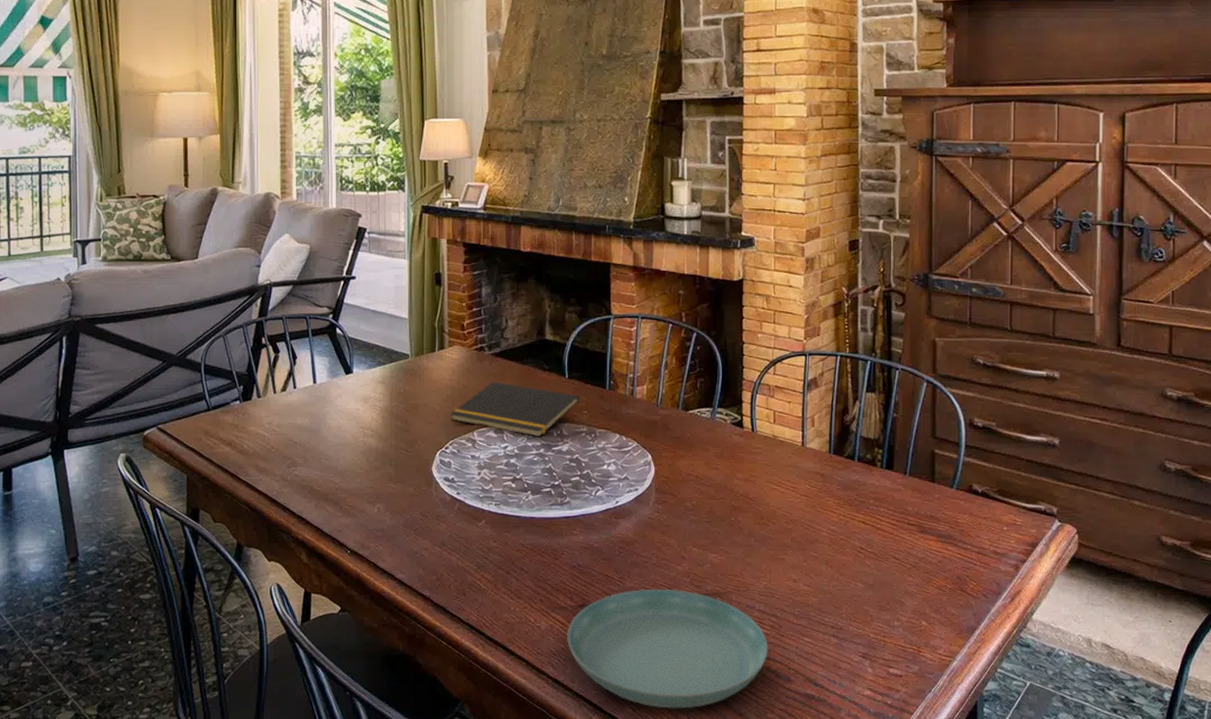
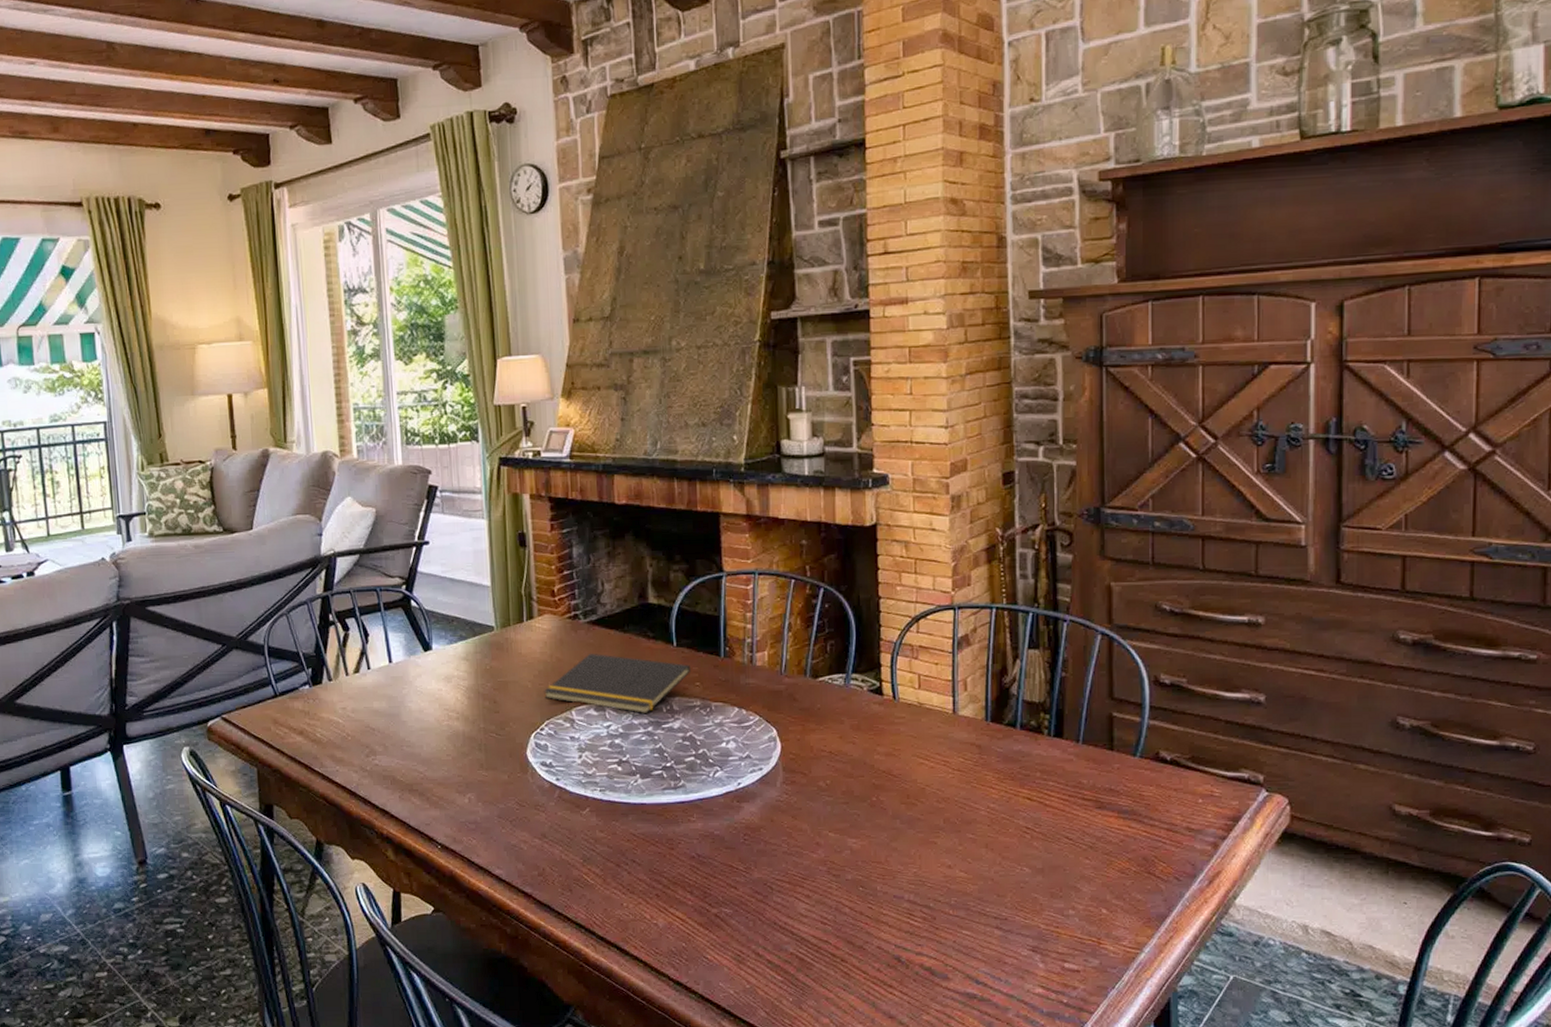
saucer: present [566,589,768,709] -> none [687,879,921,1012]

